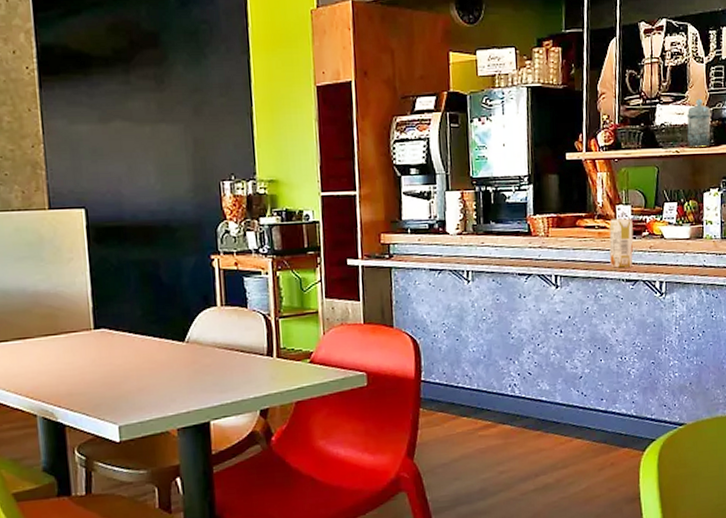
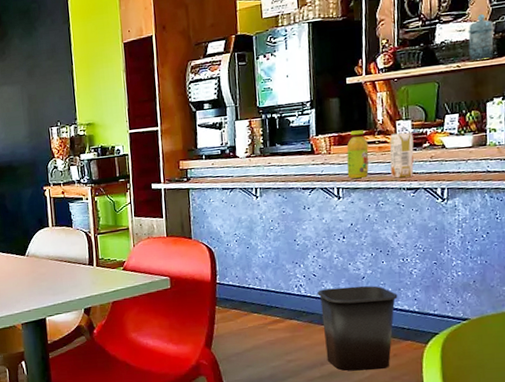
waste bin: none [533,386,616,483] -> present [317,285,398,371]
fruit juice: none [565,212,588,267] -> present [346,130,369,179]

